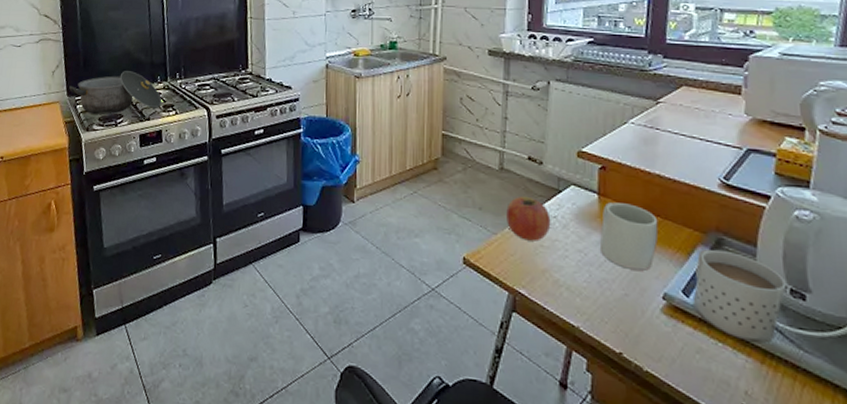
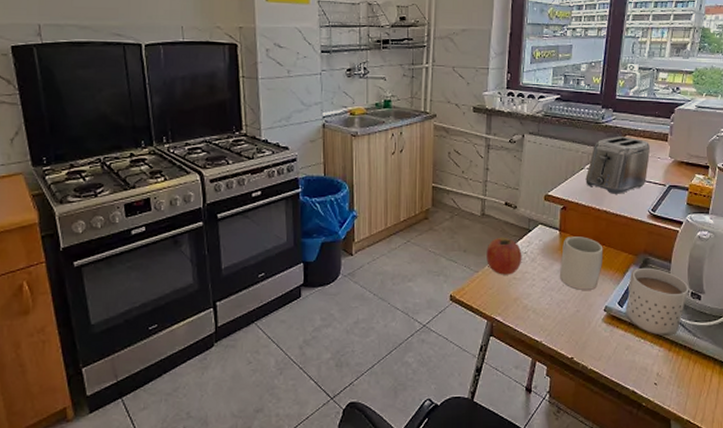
cooking pot: present [69,71,162,115] -> none [34,136,148,185]
toaster: none [630,87,717,156] -> present [585,137,650,194]

